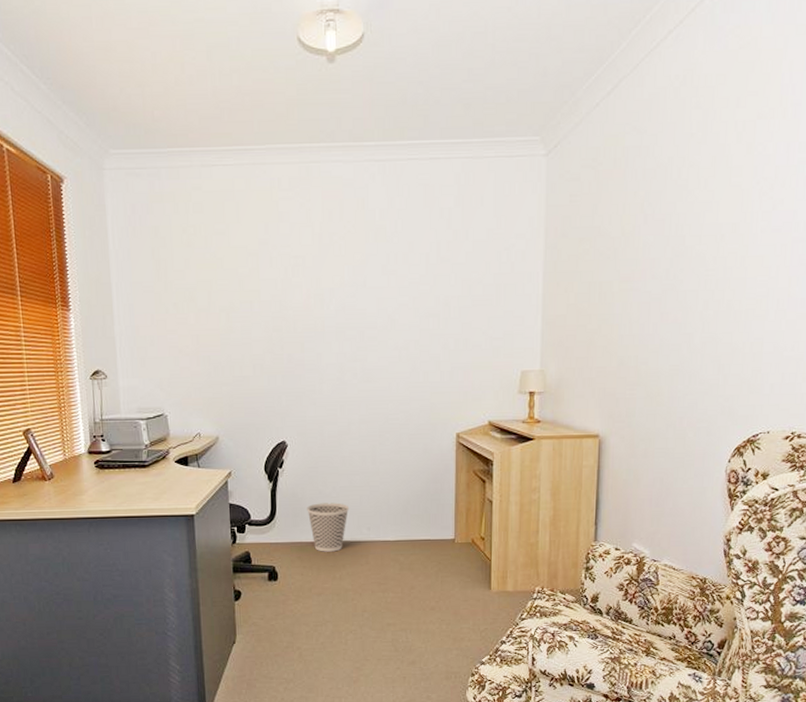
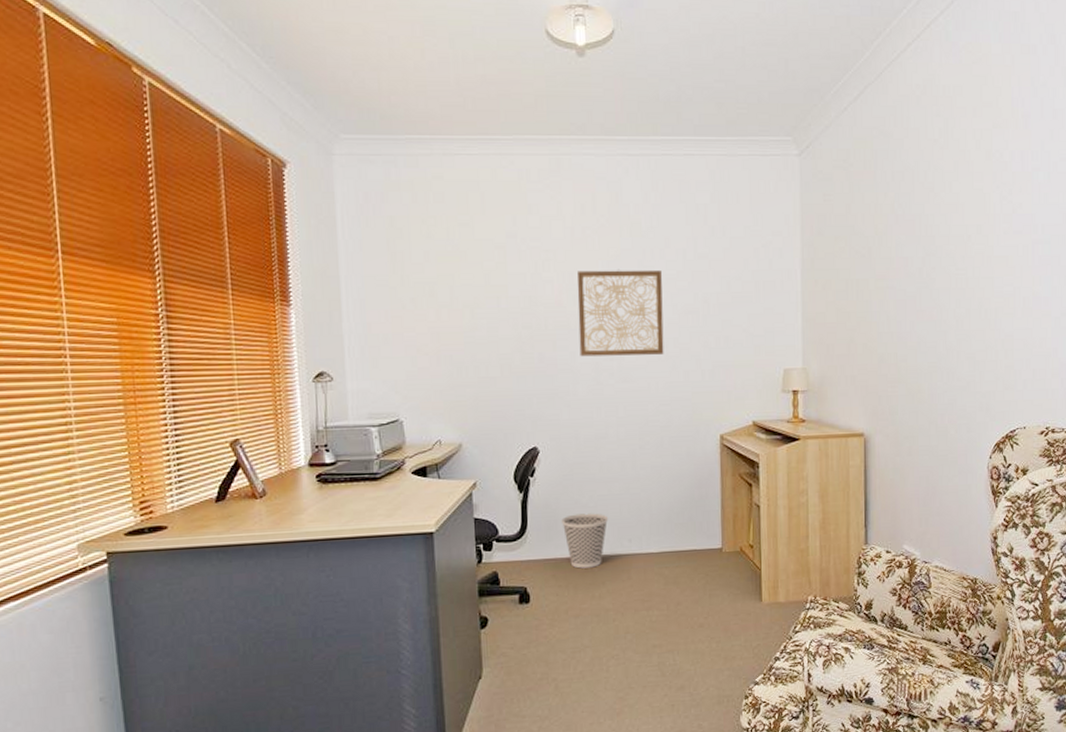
wall art: none [324,273,405,358] -> present [577,269,664,357]

